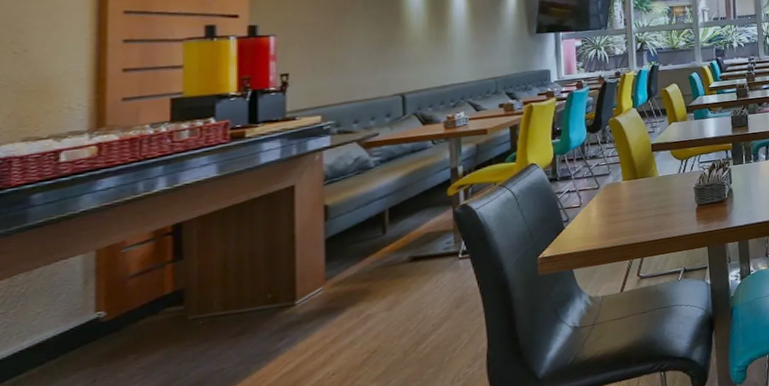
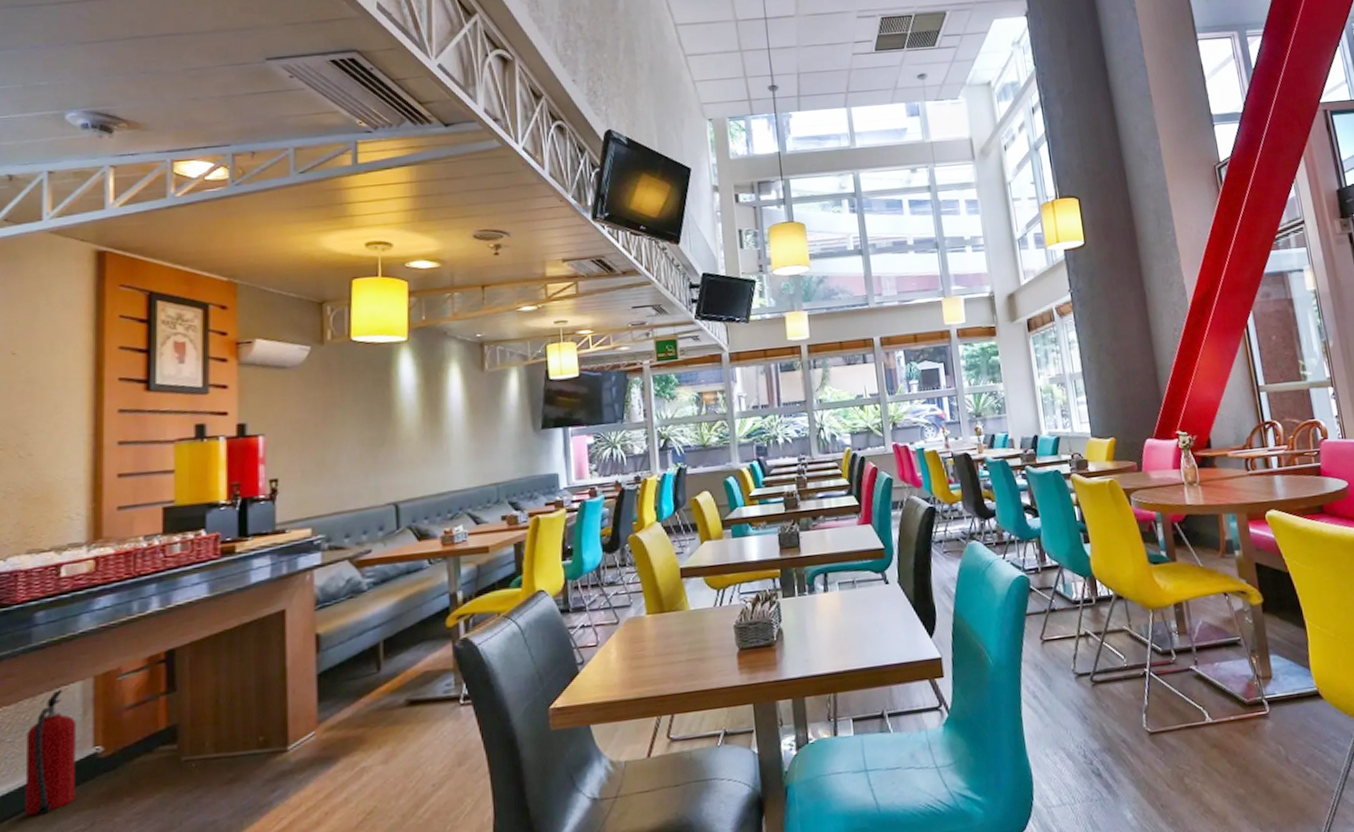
fire extinguisher: none [20,263,76,378] -> present [25,690,76,816]

